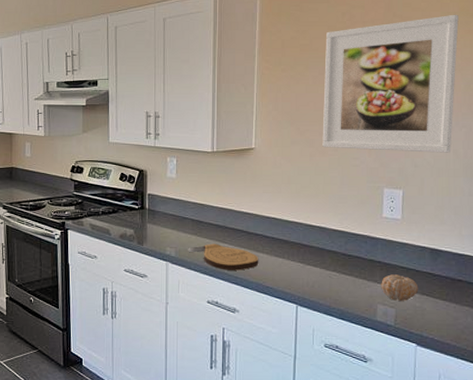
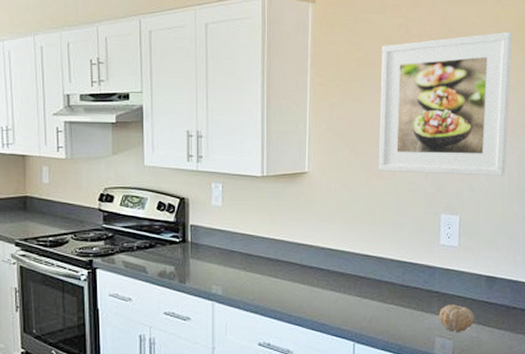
cutting board: present [188,243,259,271] -> none [236,278,314,308]

